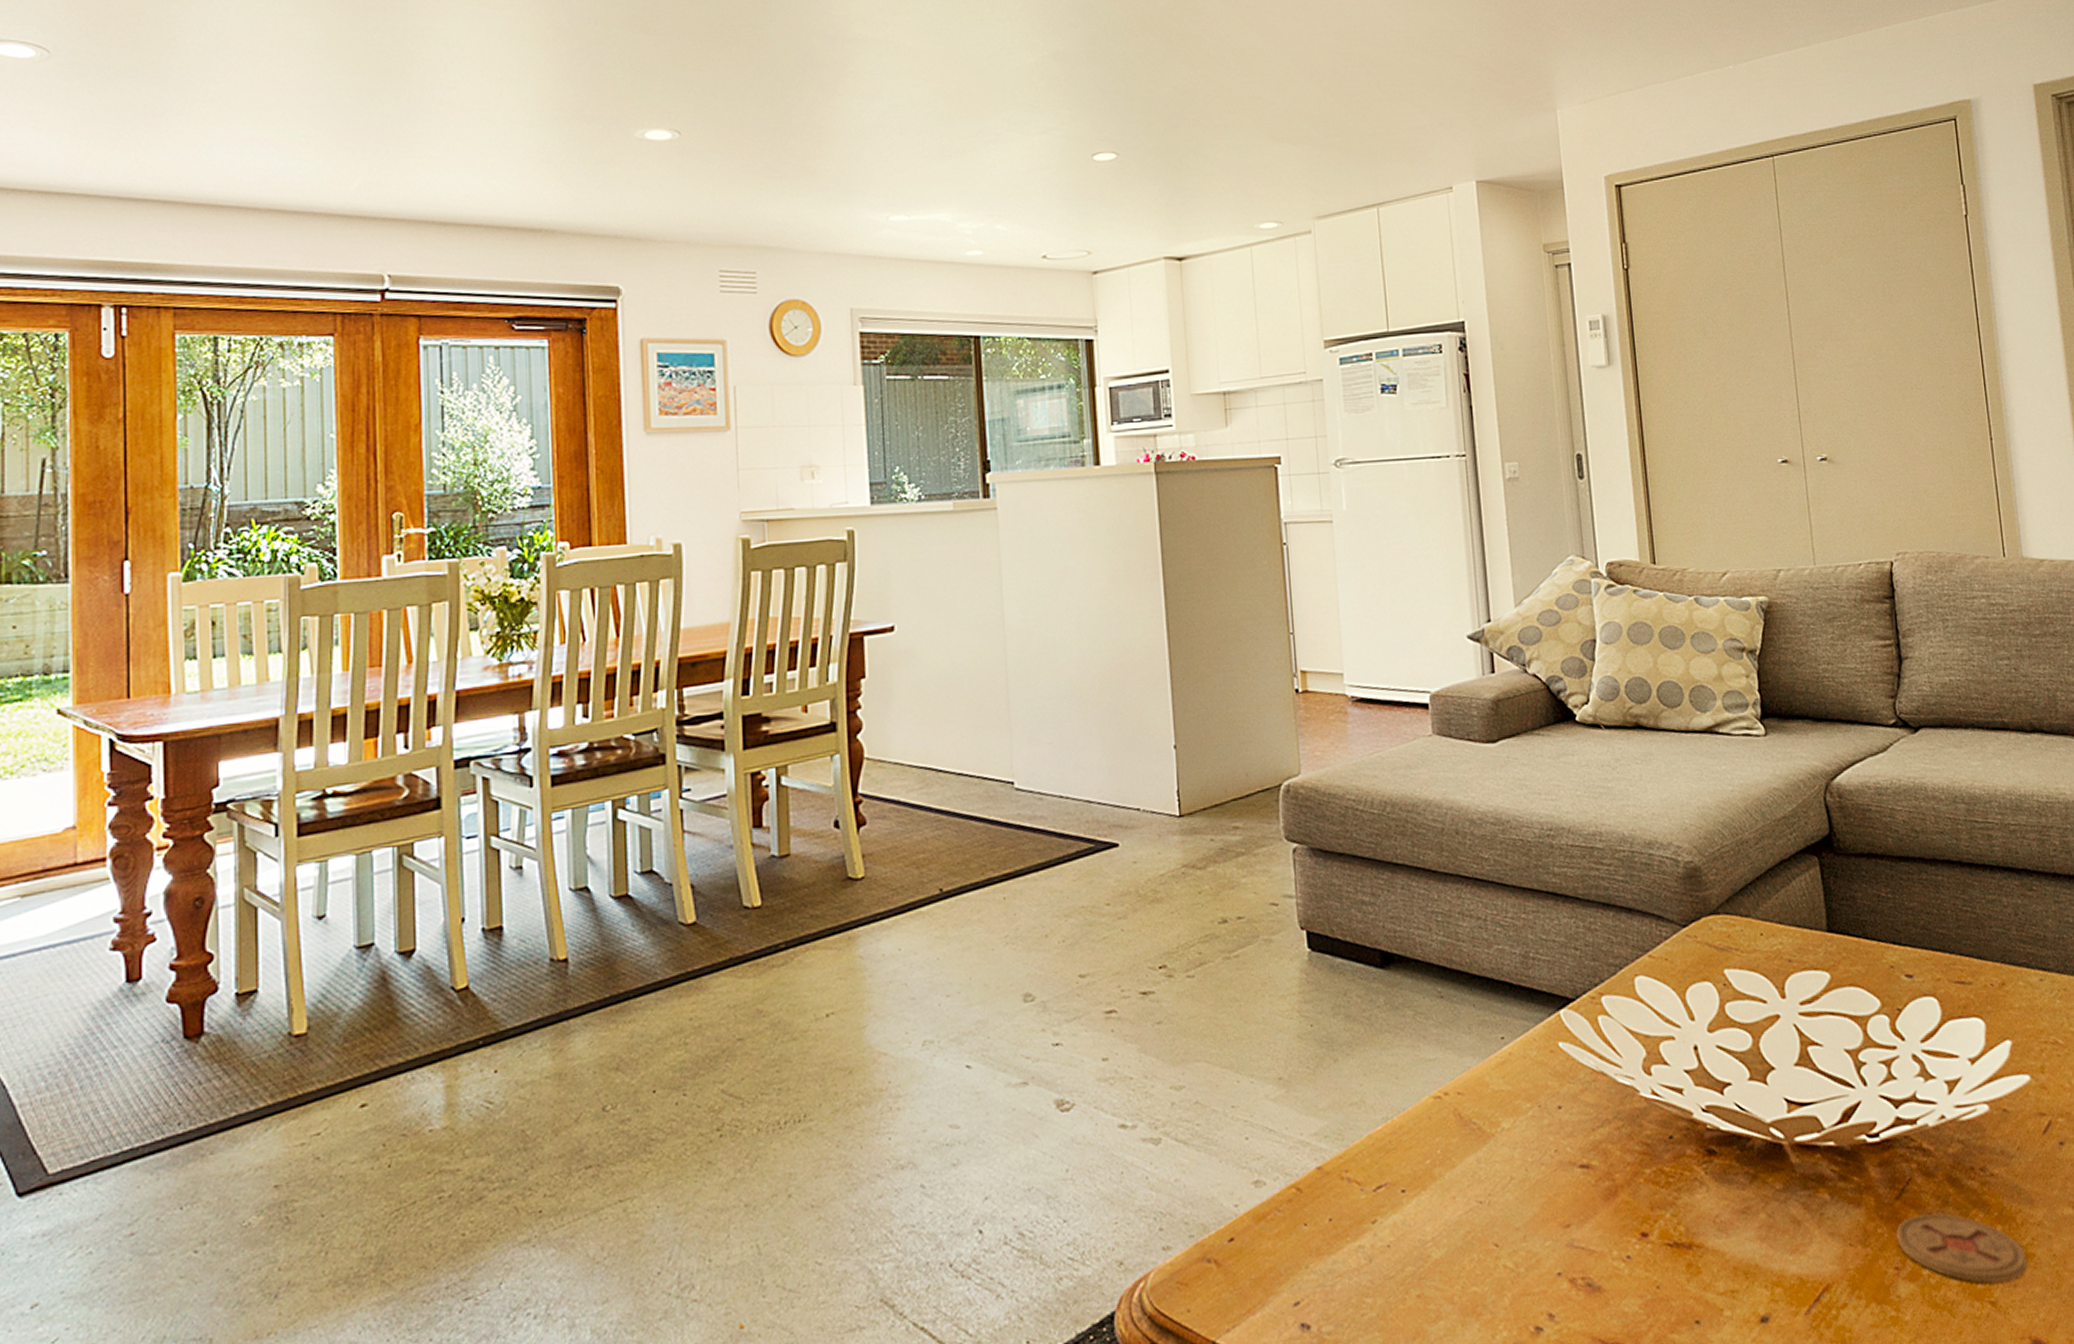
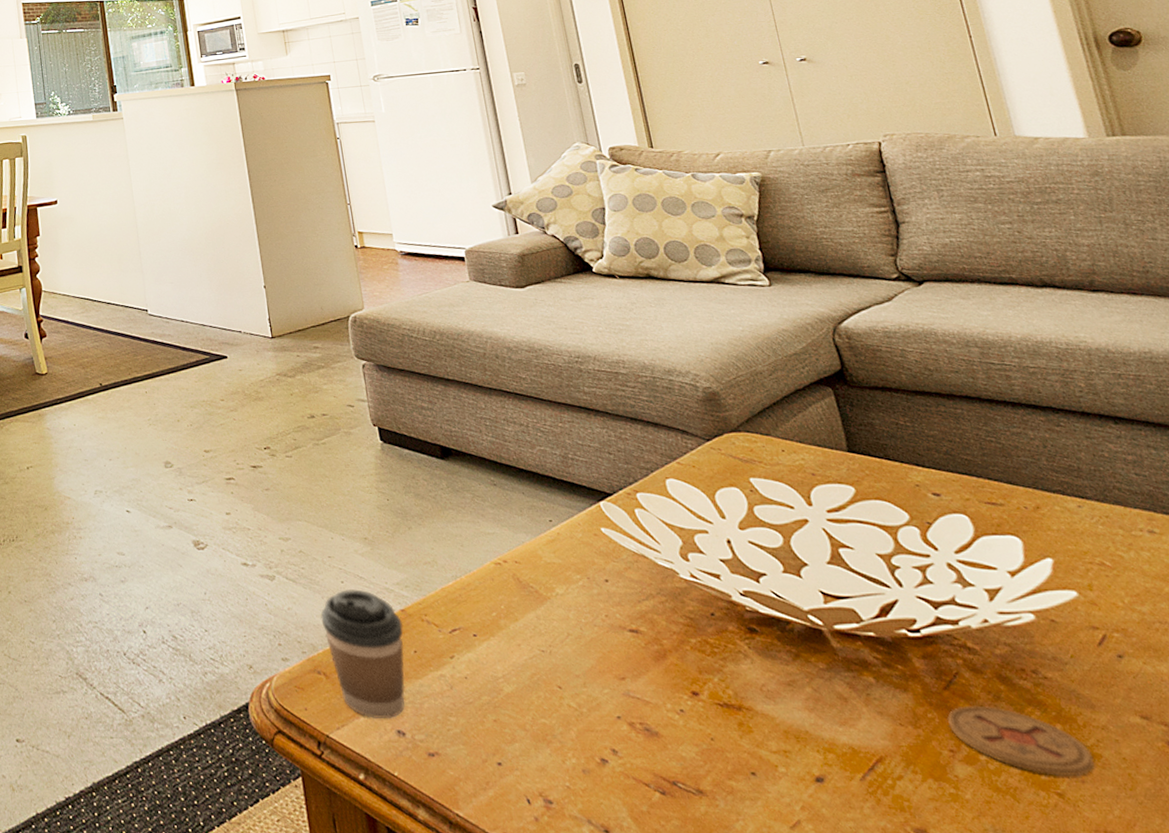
coffee cup: none [1216,1146,1319,1312] -> present [320,589,406,718]

